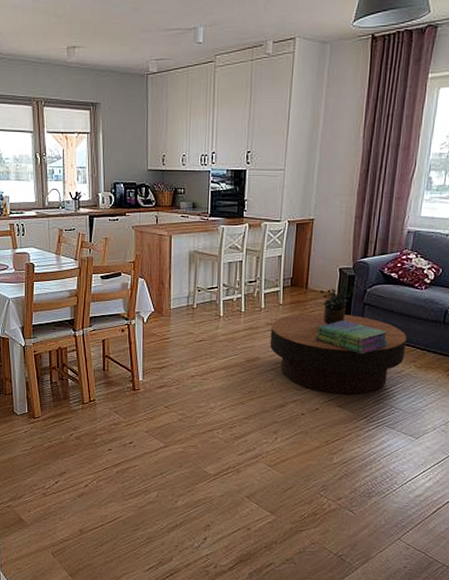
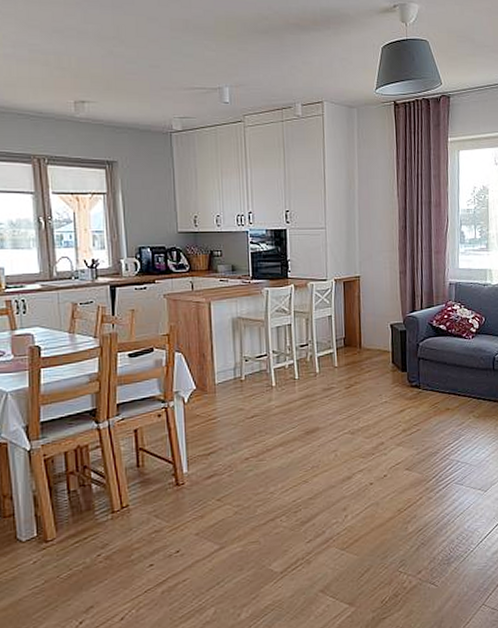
coffee table: present [270,312,407,394] -> none [328,371,463,457]
stack of books: present [315,319,389,355] -> none [374,376,446,411]
potted plant: present [319,280,357,325] -> none [373,335,409,384]

